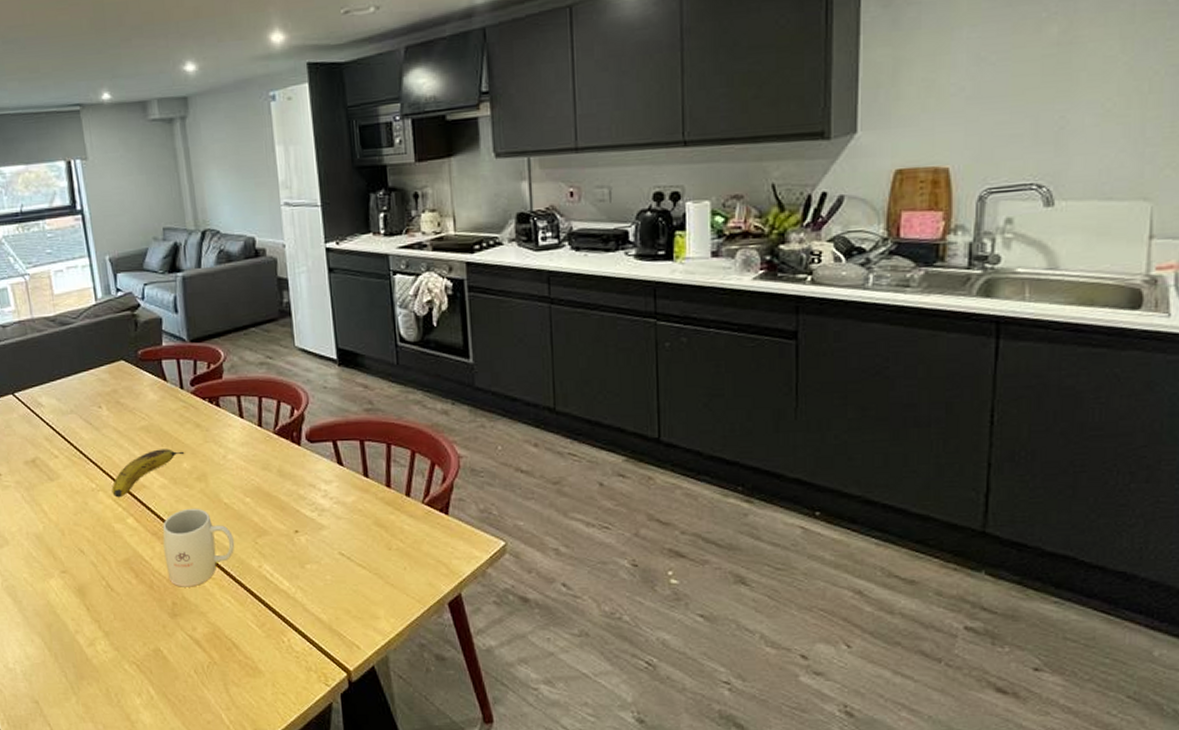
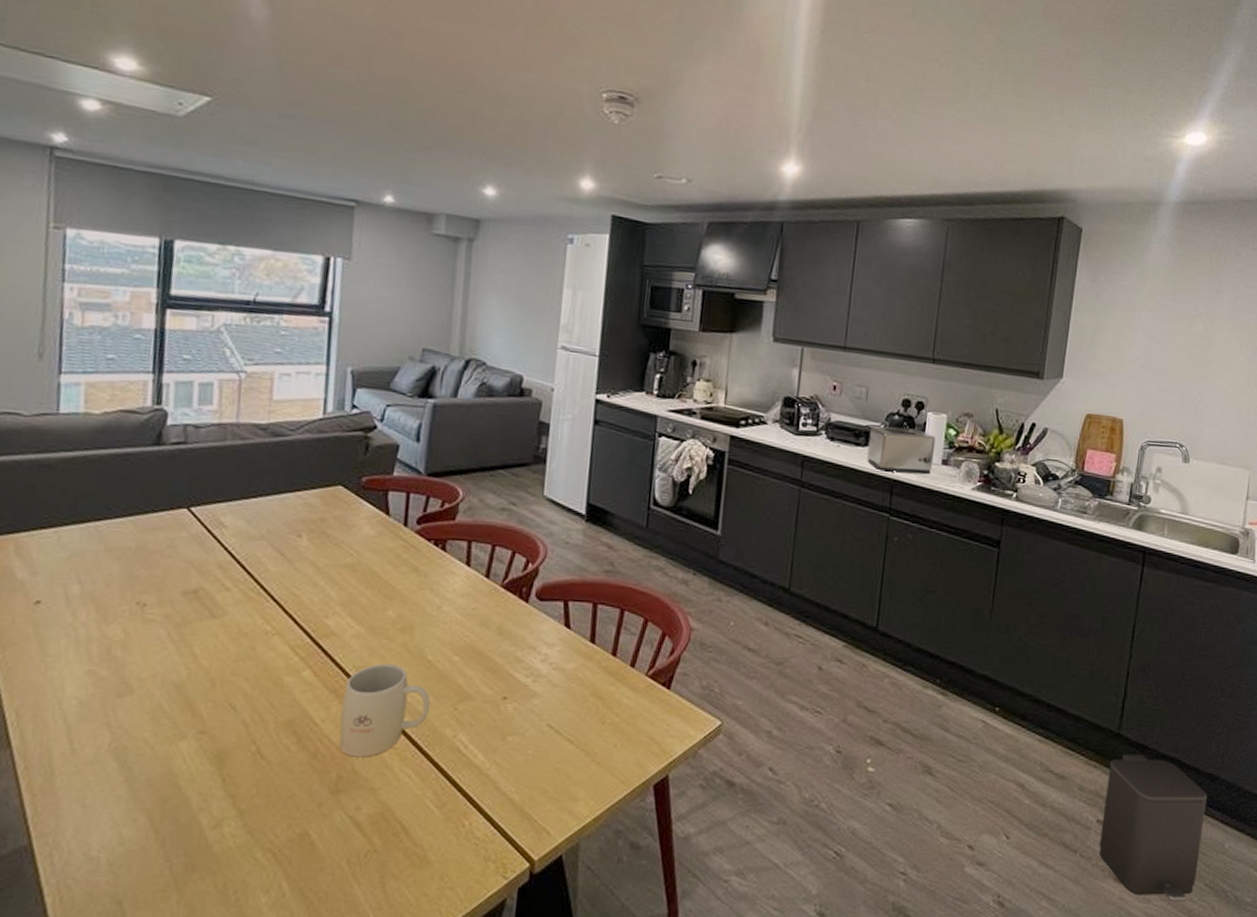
fruit: present [111,449,185,498] -> none [290,592,393,645]
toaster: none [619,222,701,275] -> present [867,426,936,475]
pedal bin: none [971,553,1121,715] -> present [1099,754,1207,902]

